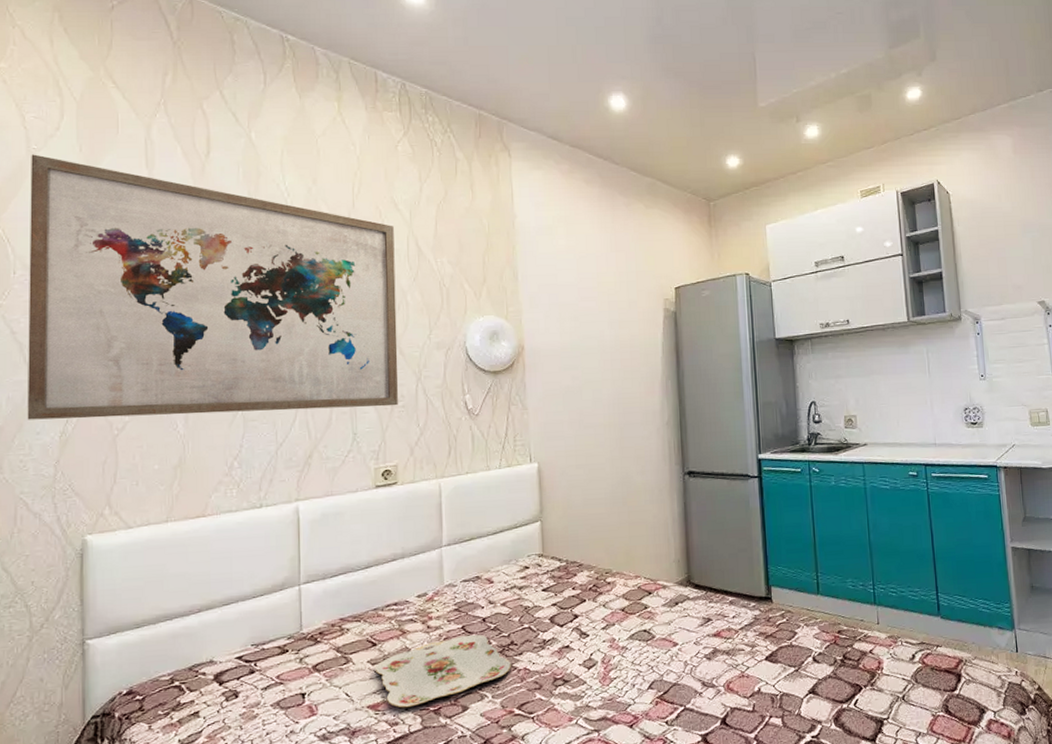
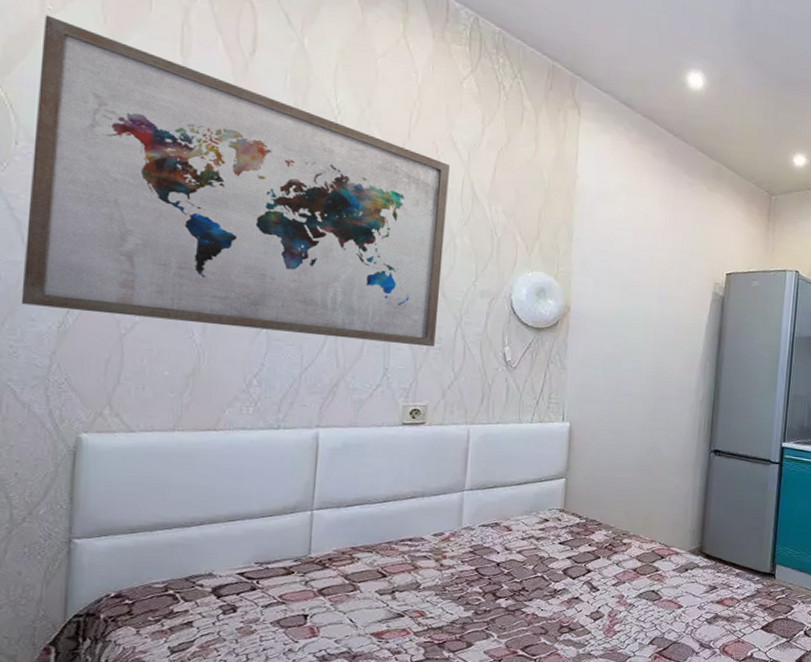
serving tray: present [376,634,511,708] -> none [383,577,520,639]

